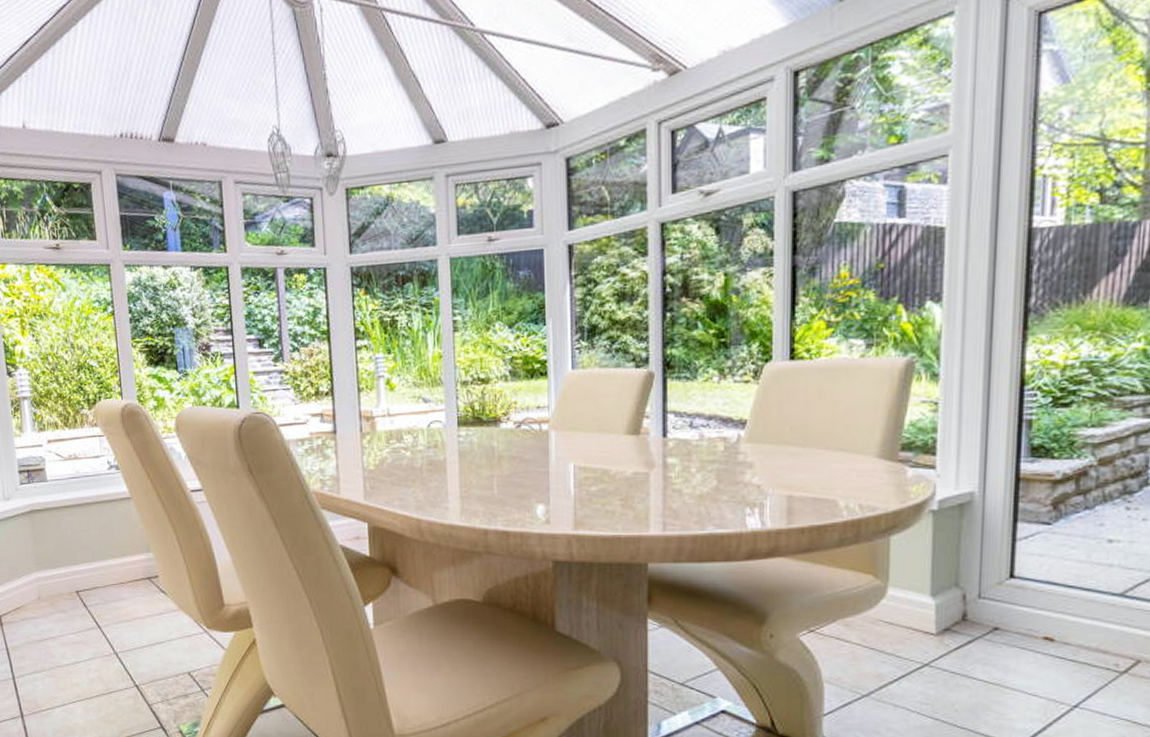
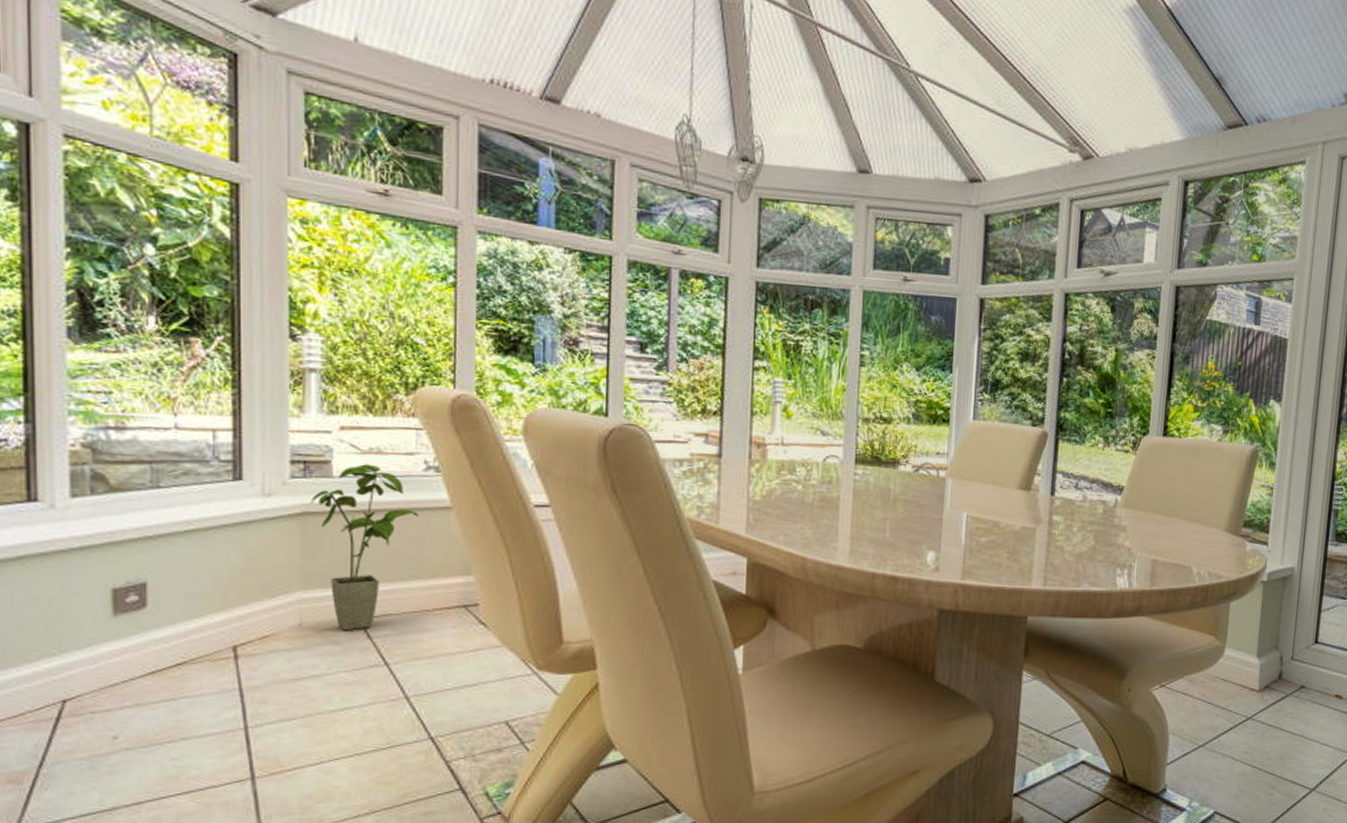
house plant: none [34,468,108,602] -> present [309,464,418,631]

